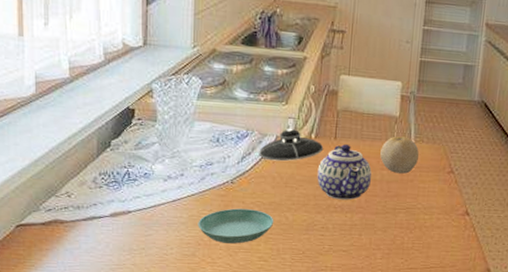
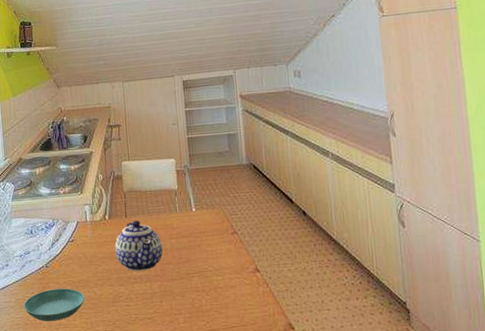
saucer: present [259,128,324,162] -> none [65,213,118,244]
fruit: present [380,136,419,174] -> none [166,206,202,241]

